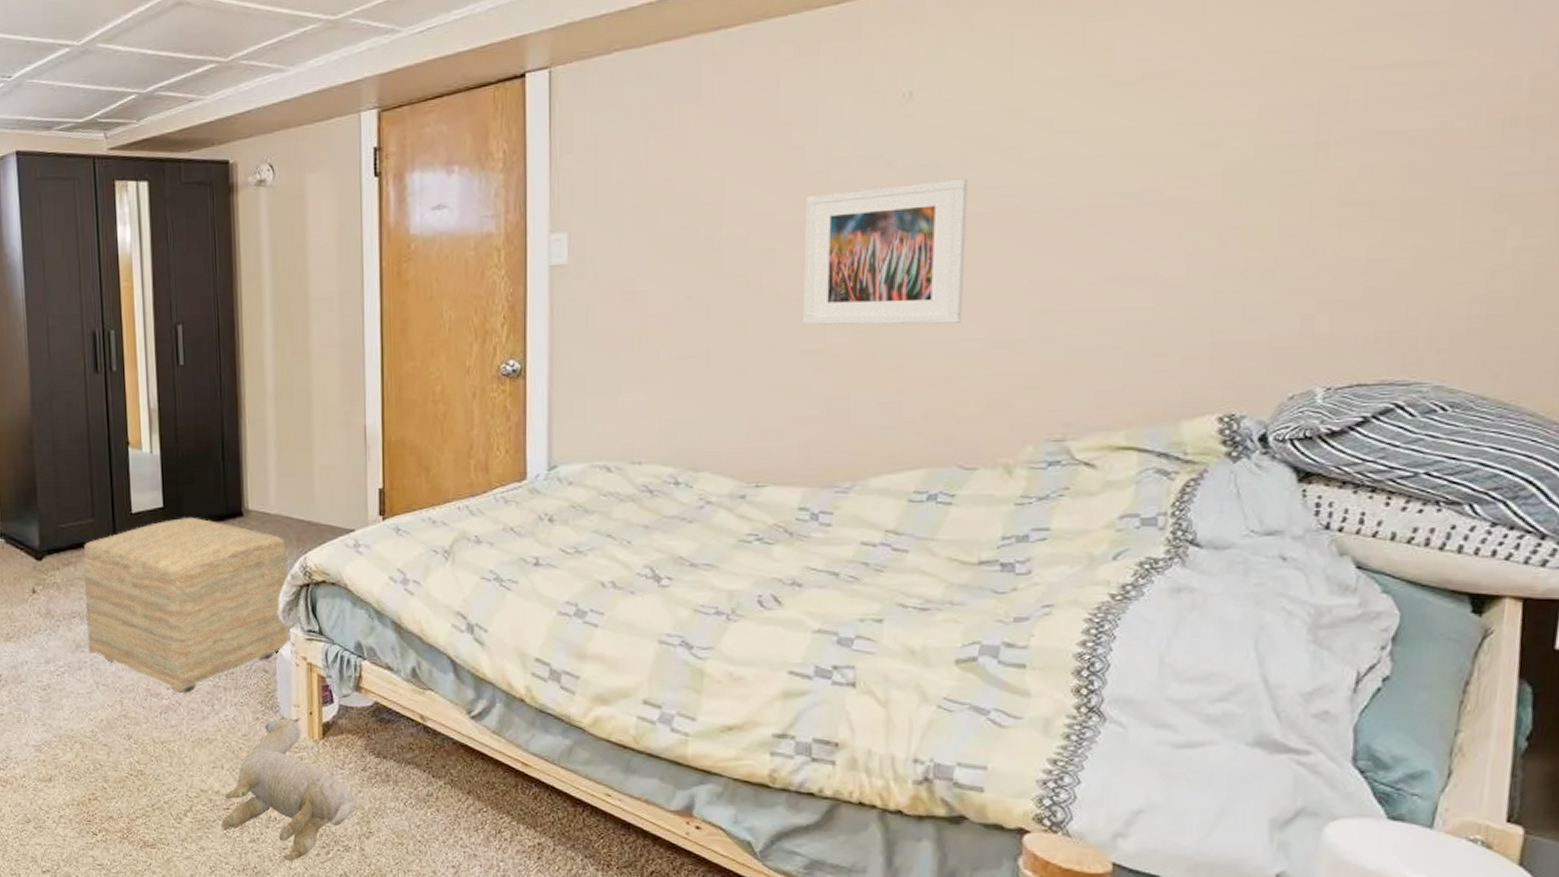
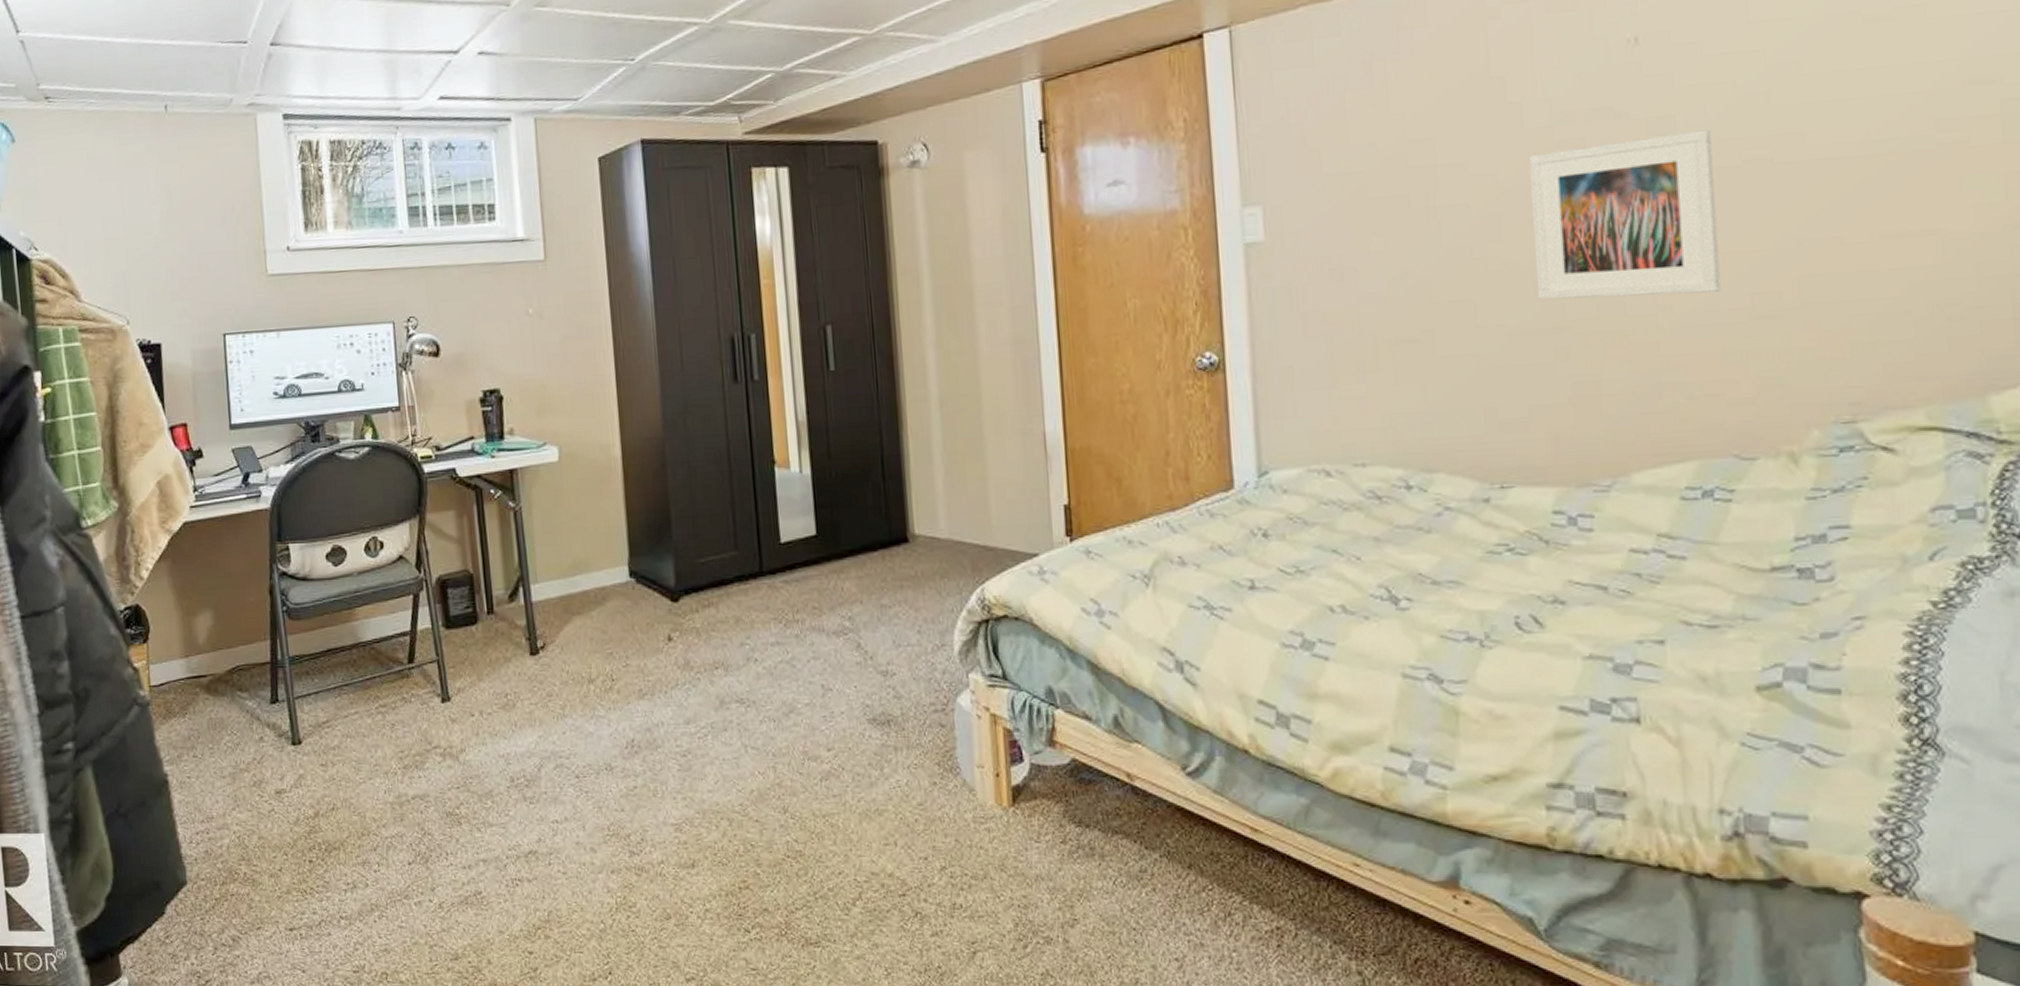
ottoman: present [83,517,290,693] -> none [725,545,970,754]
plush toy: present [221,716,355,861] -> none [896,779,1055,958]

